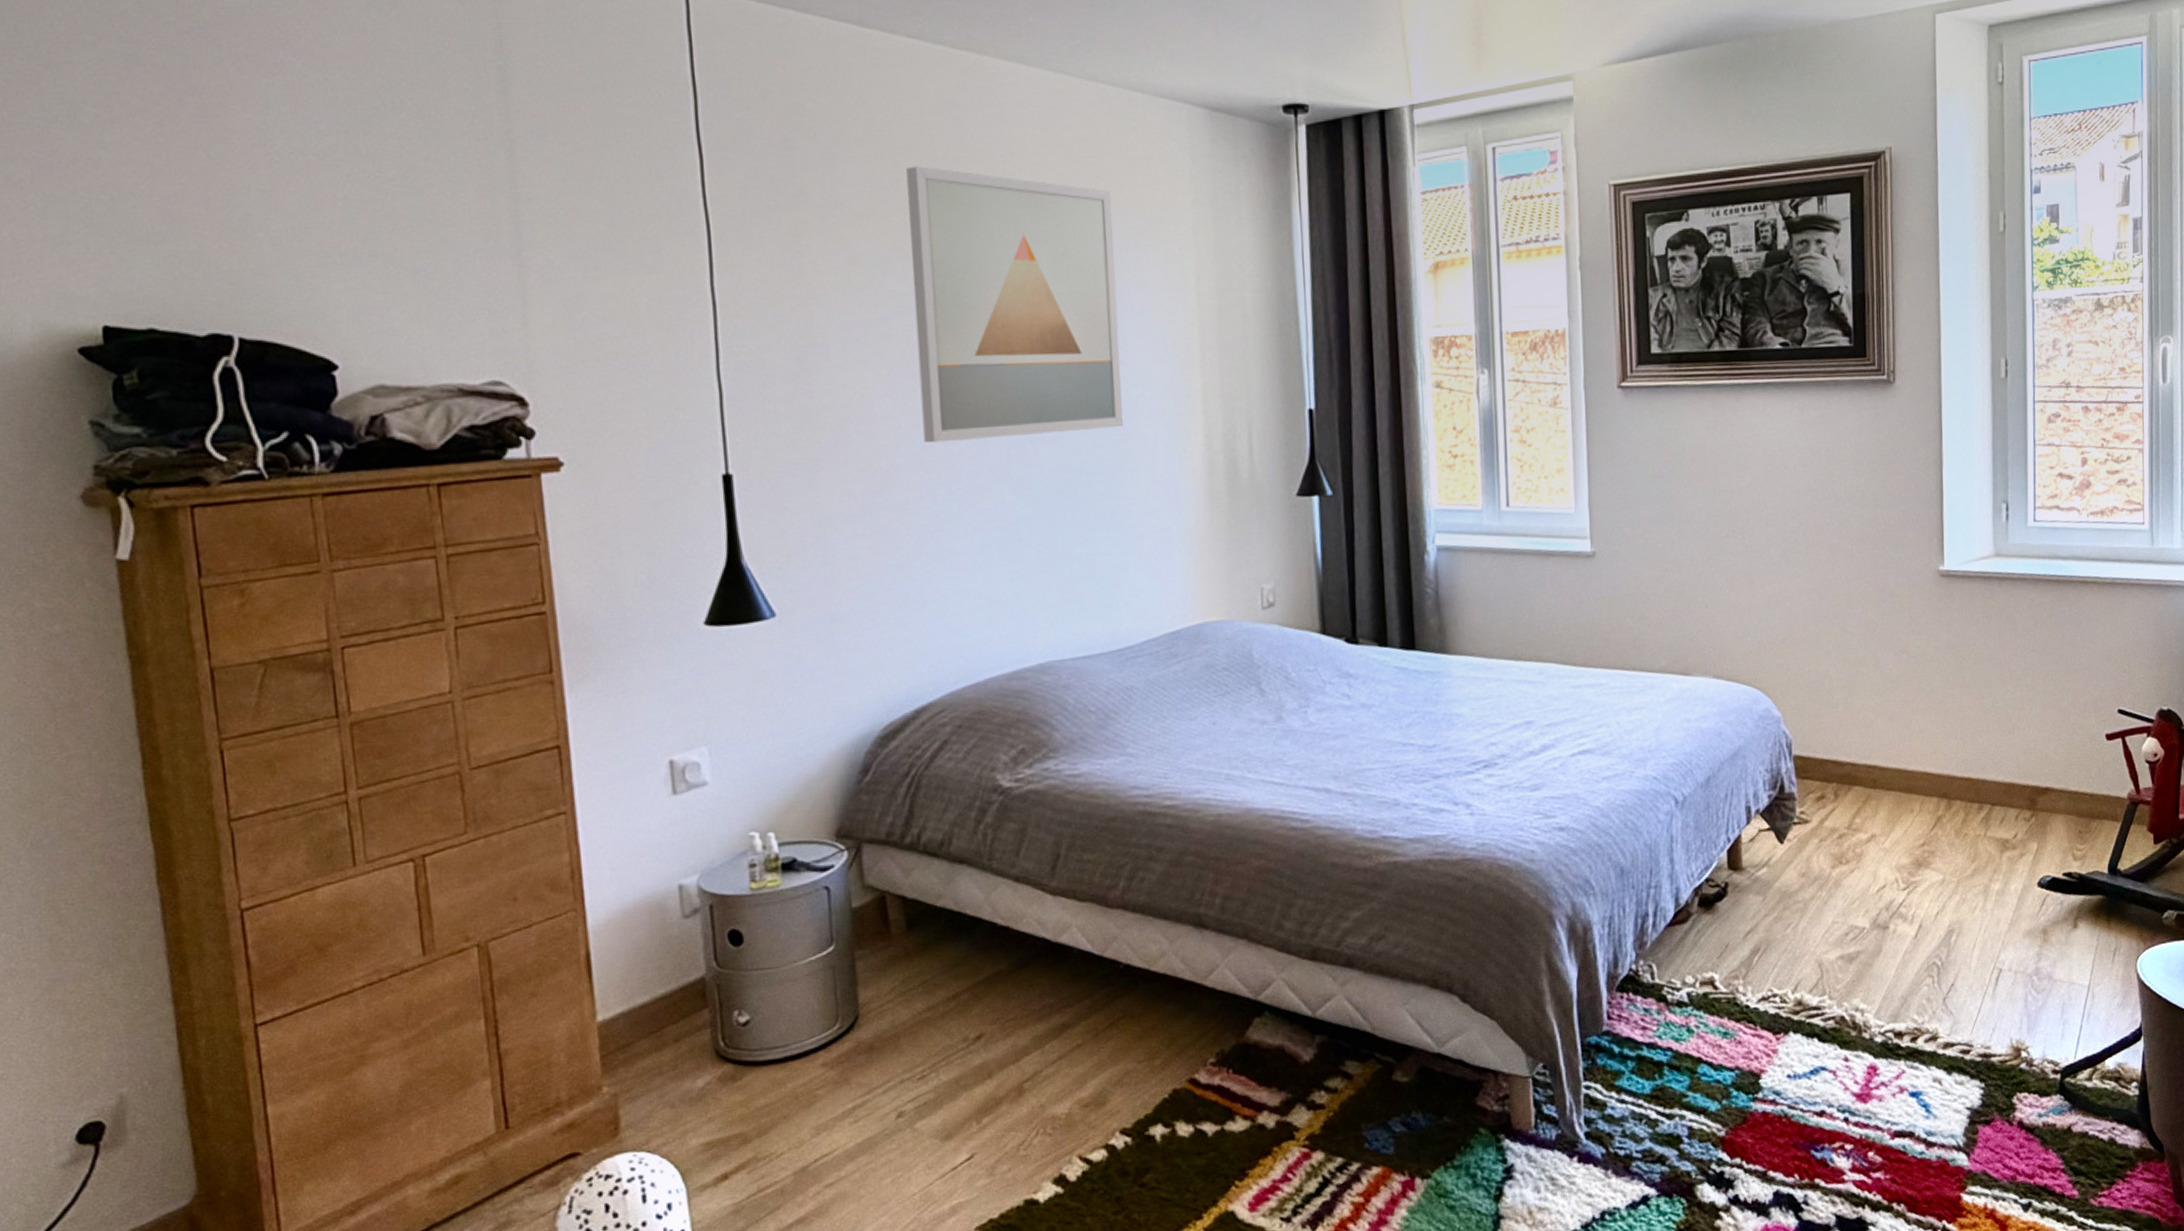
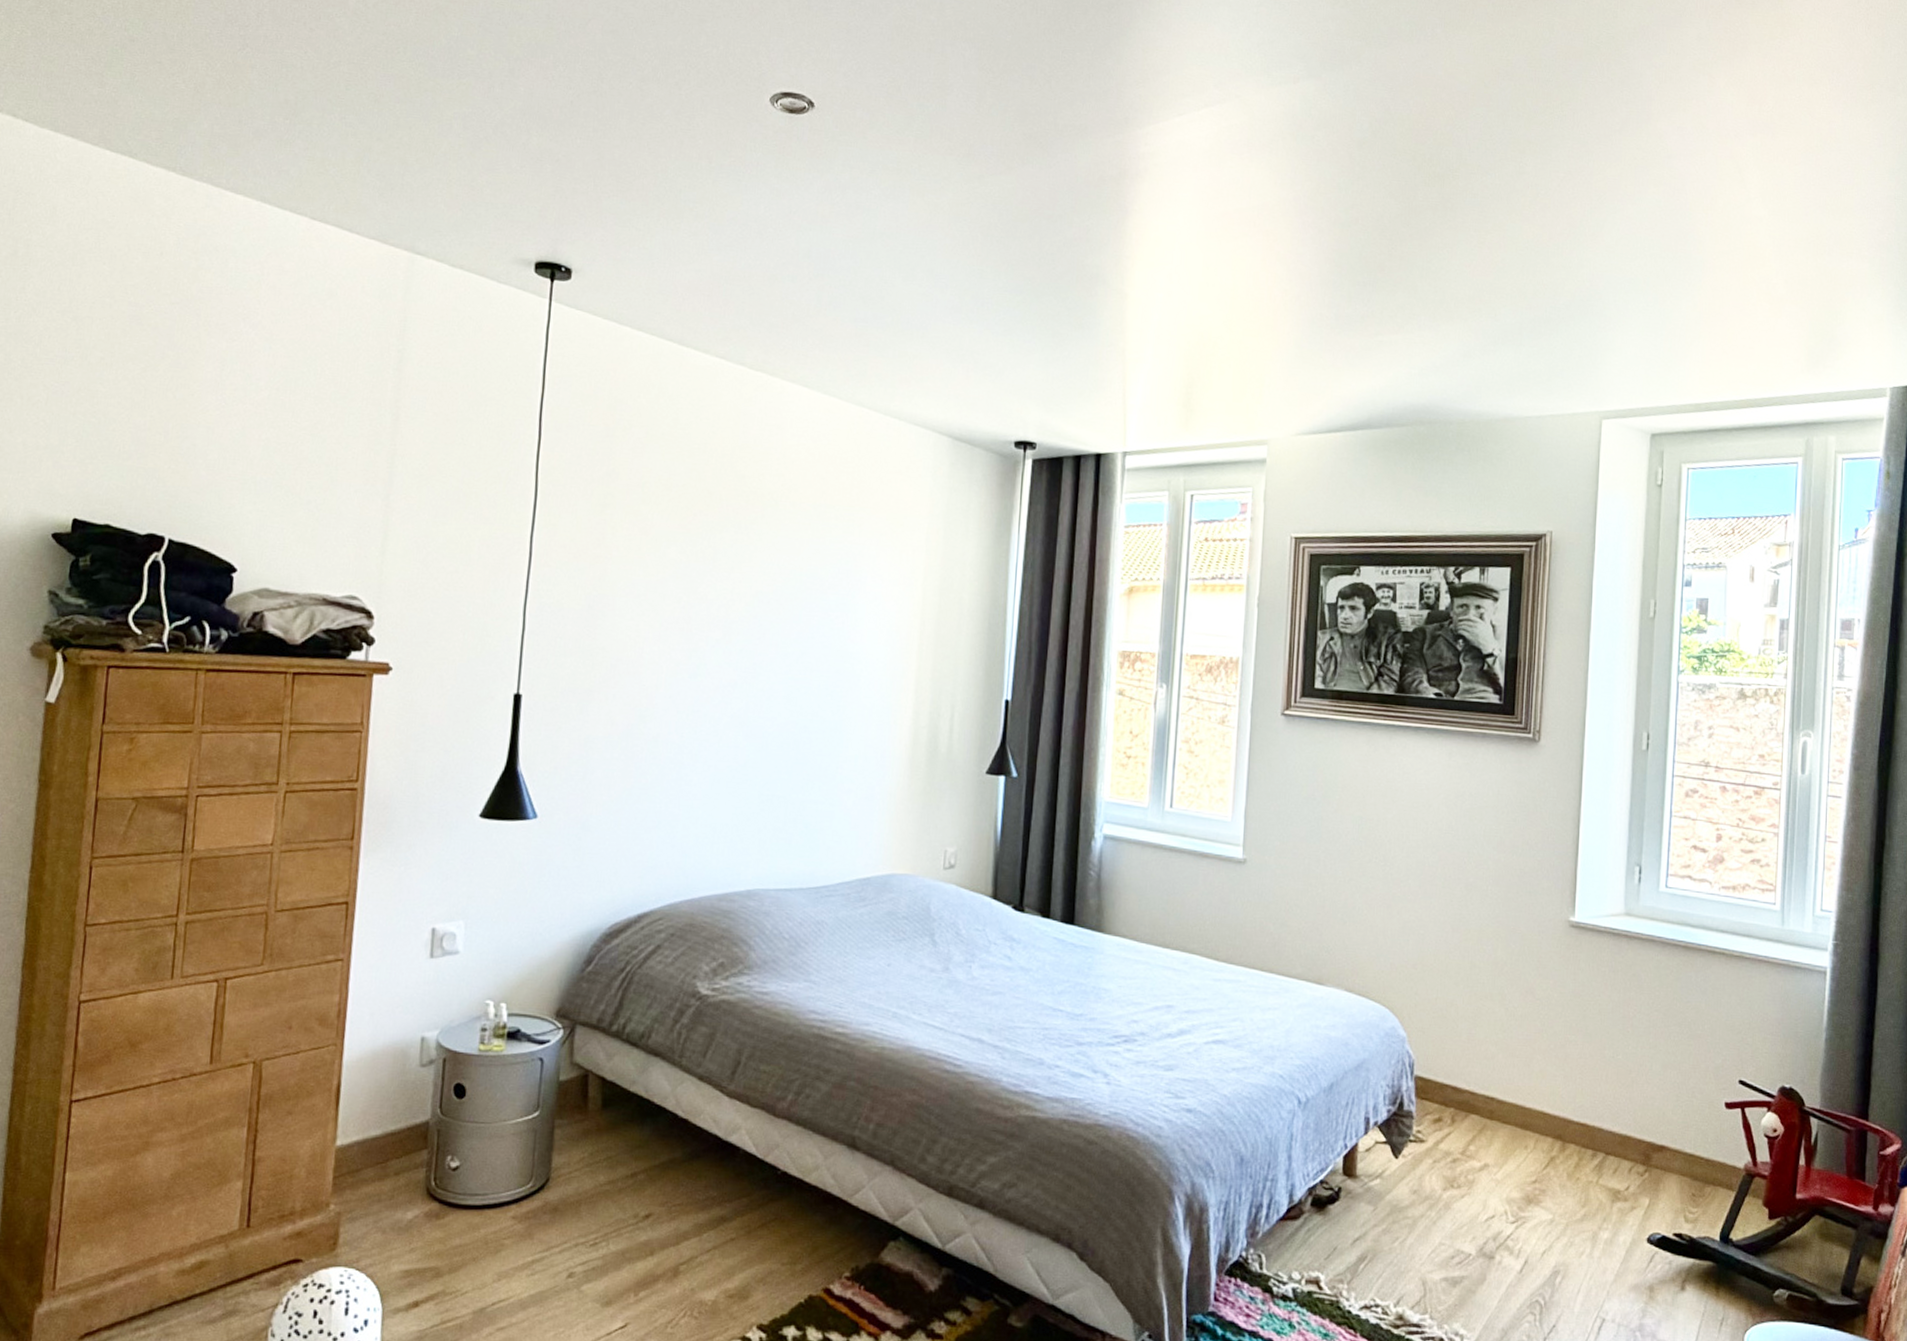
wall art: present [906,166,1123,443] -> none [680,460,862,696]

